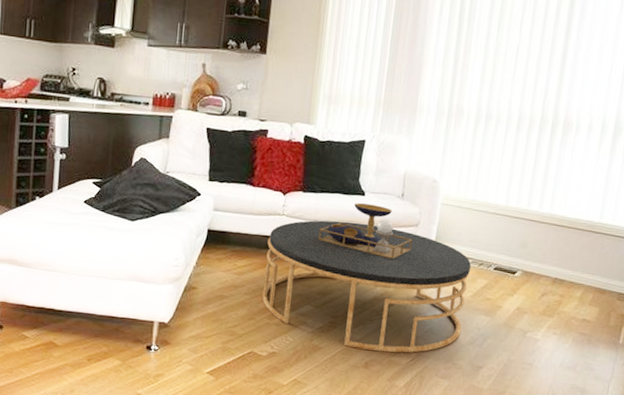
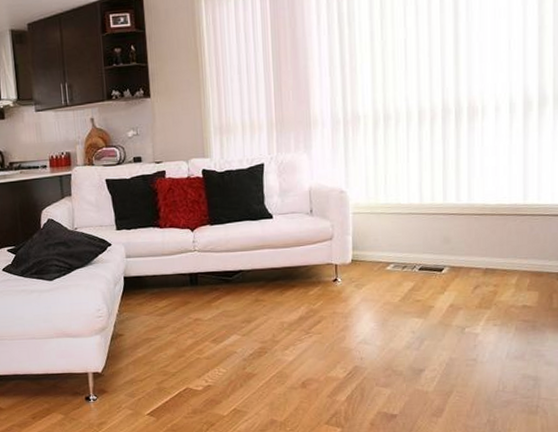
coffee table: present [262,203,471,353] -> none [184,225,396,371]

